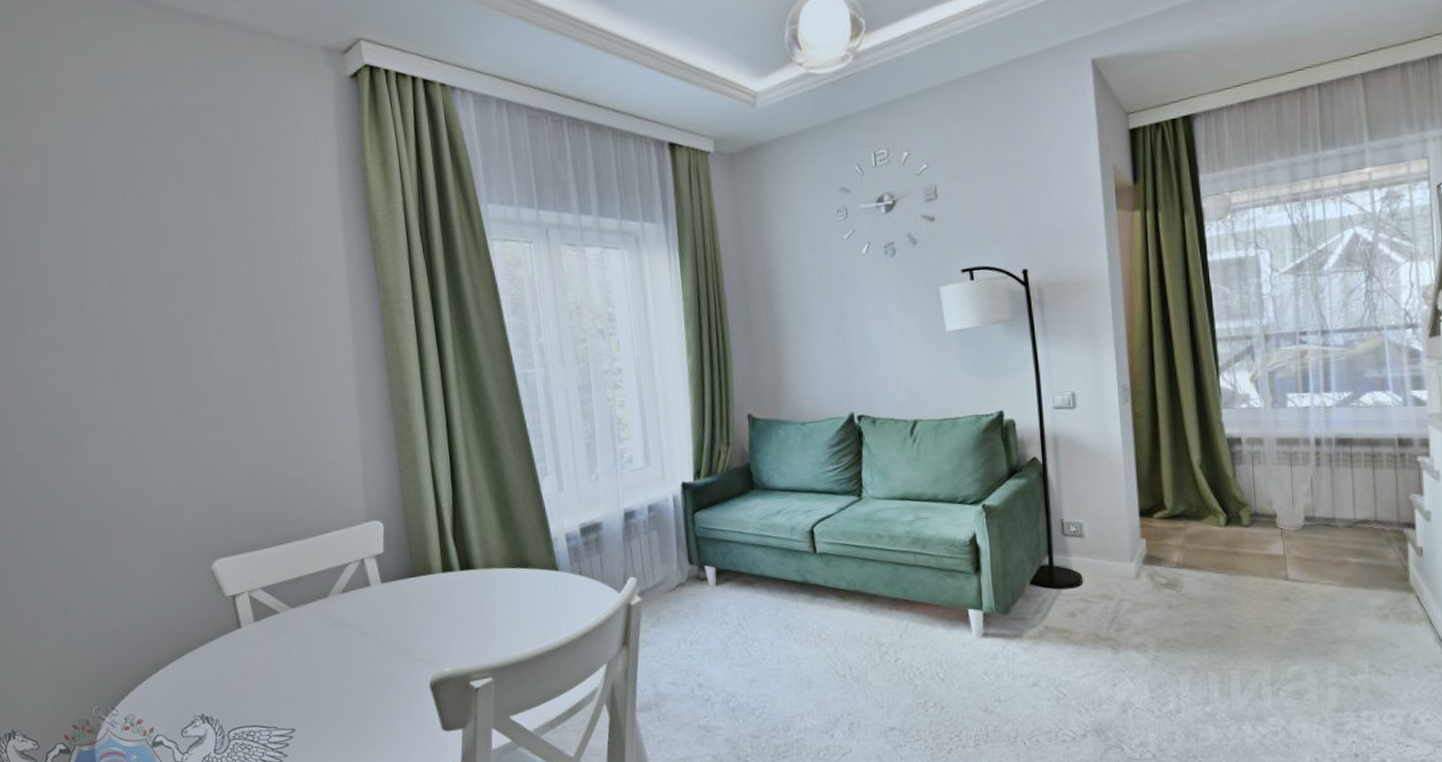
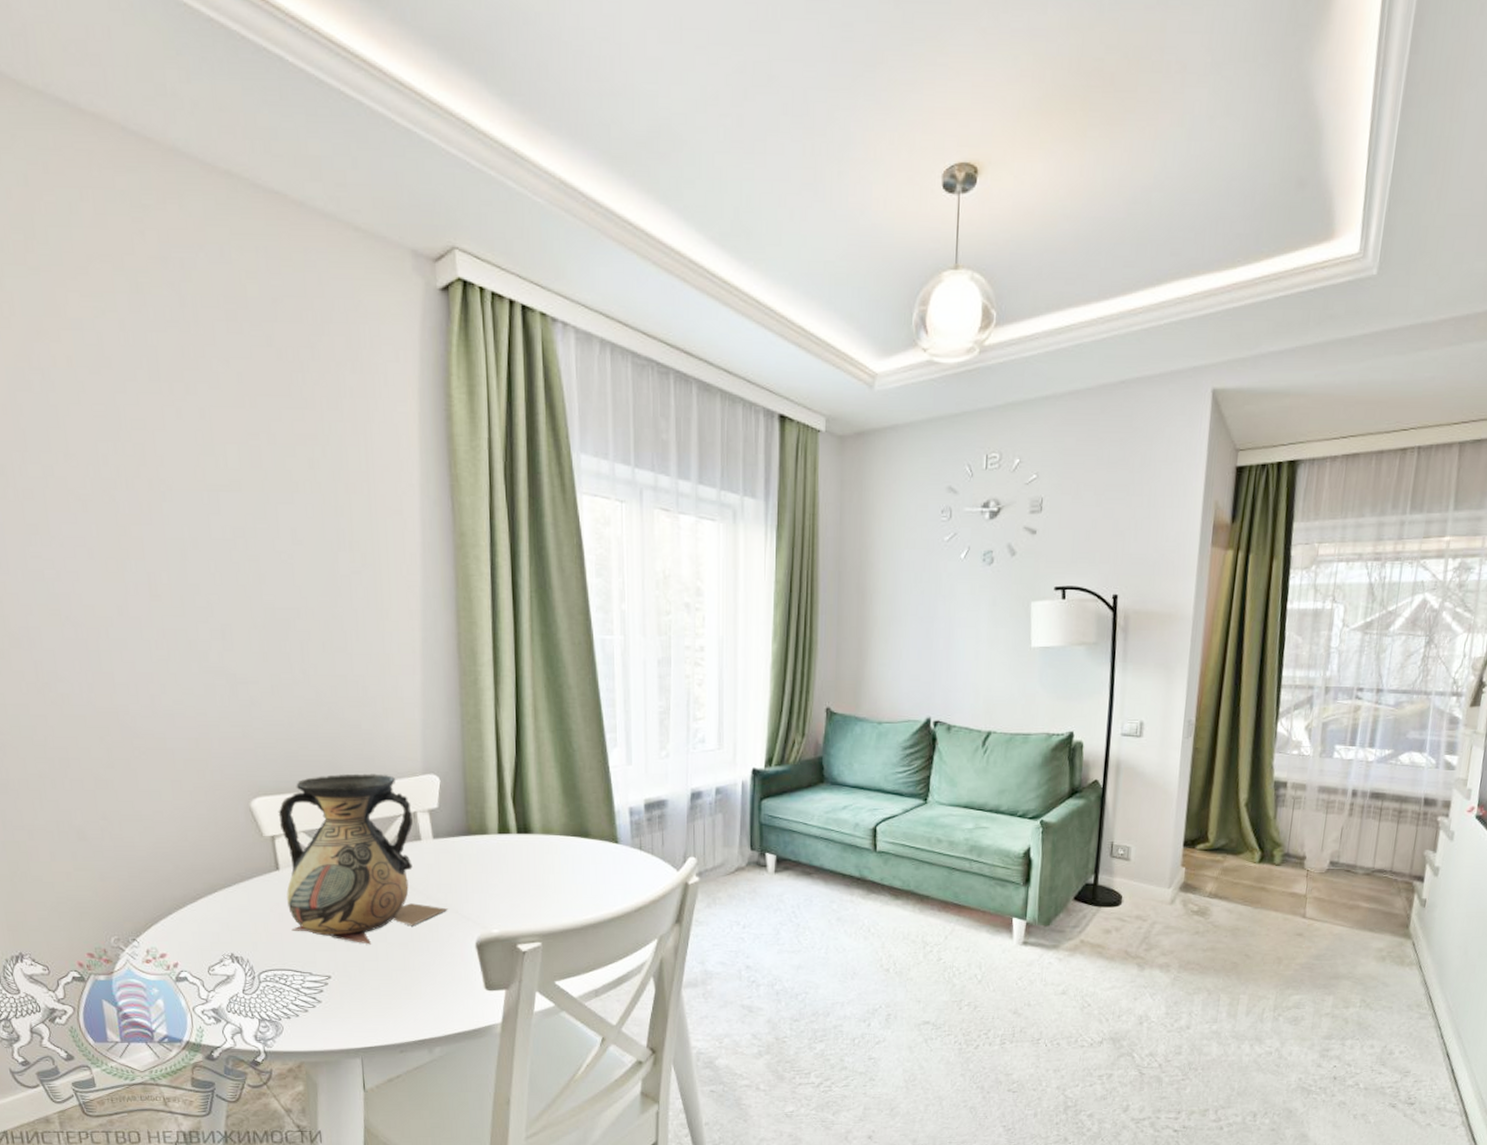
vase: none [237,525,401,694] -> present [278,773,448,945]

